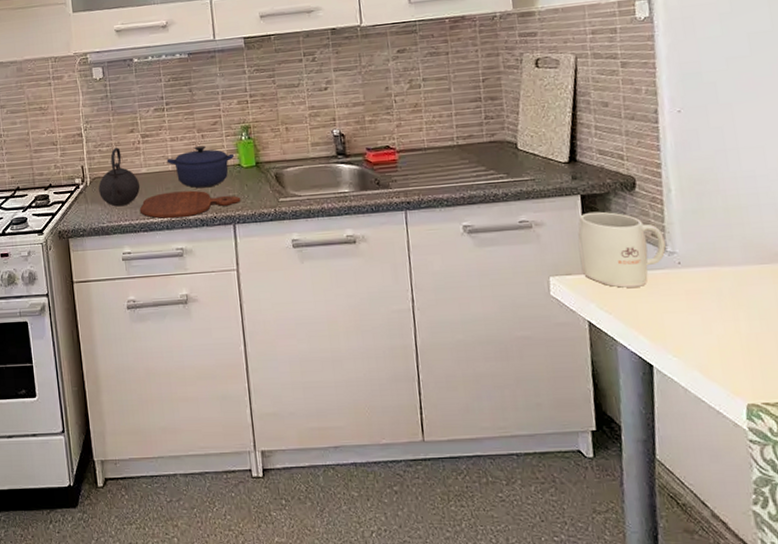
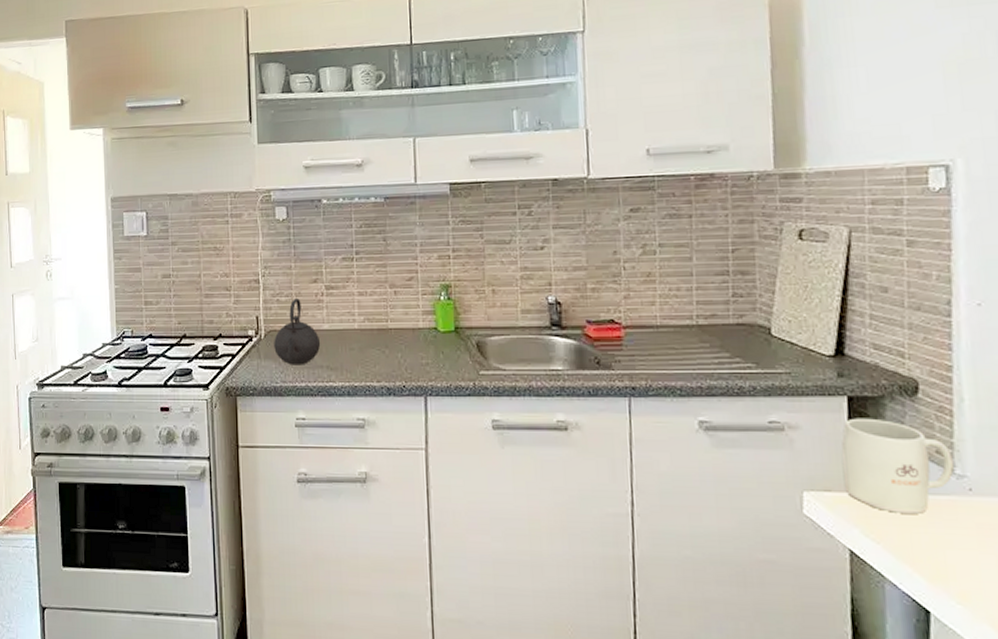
cutting board: present [139,190,241,219] -> none [318,353,435,383]
cooking pot: present [166,145,235,188] -> none [352,303,431,352]

